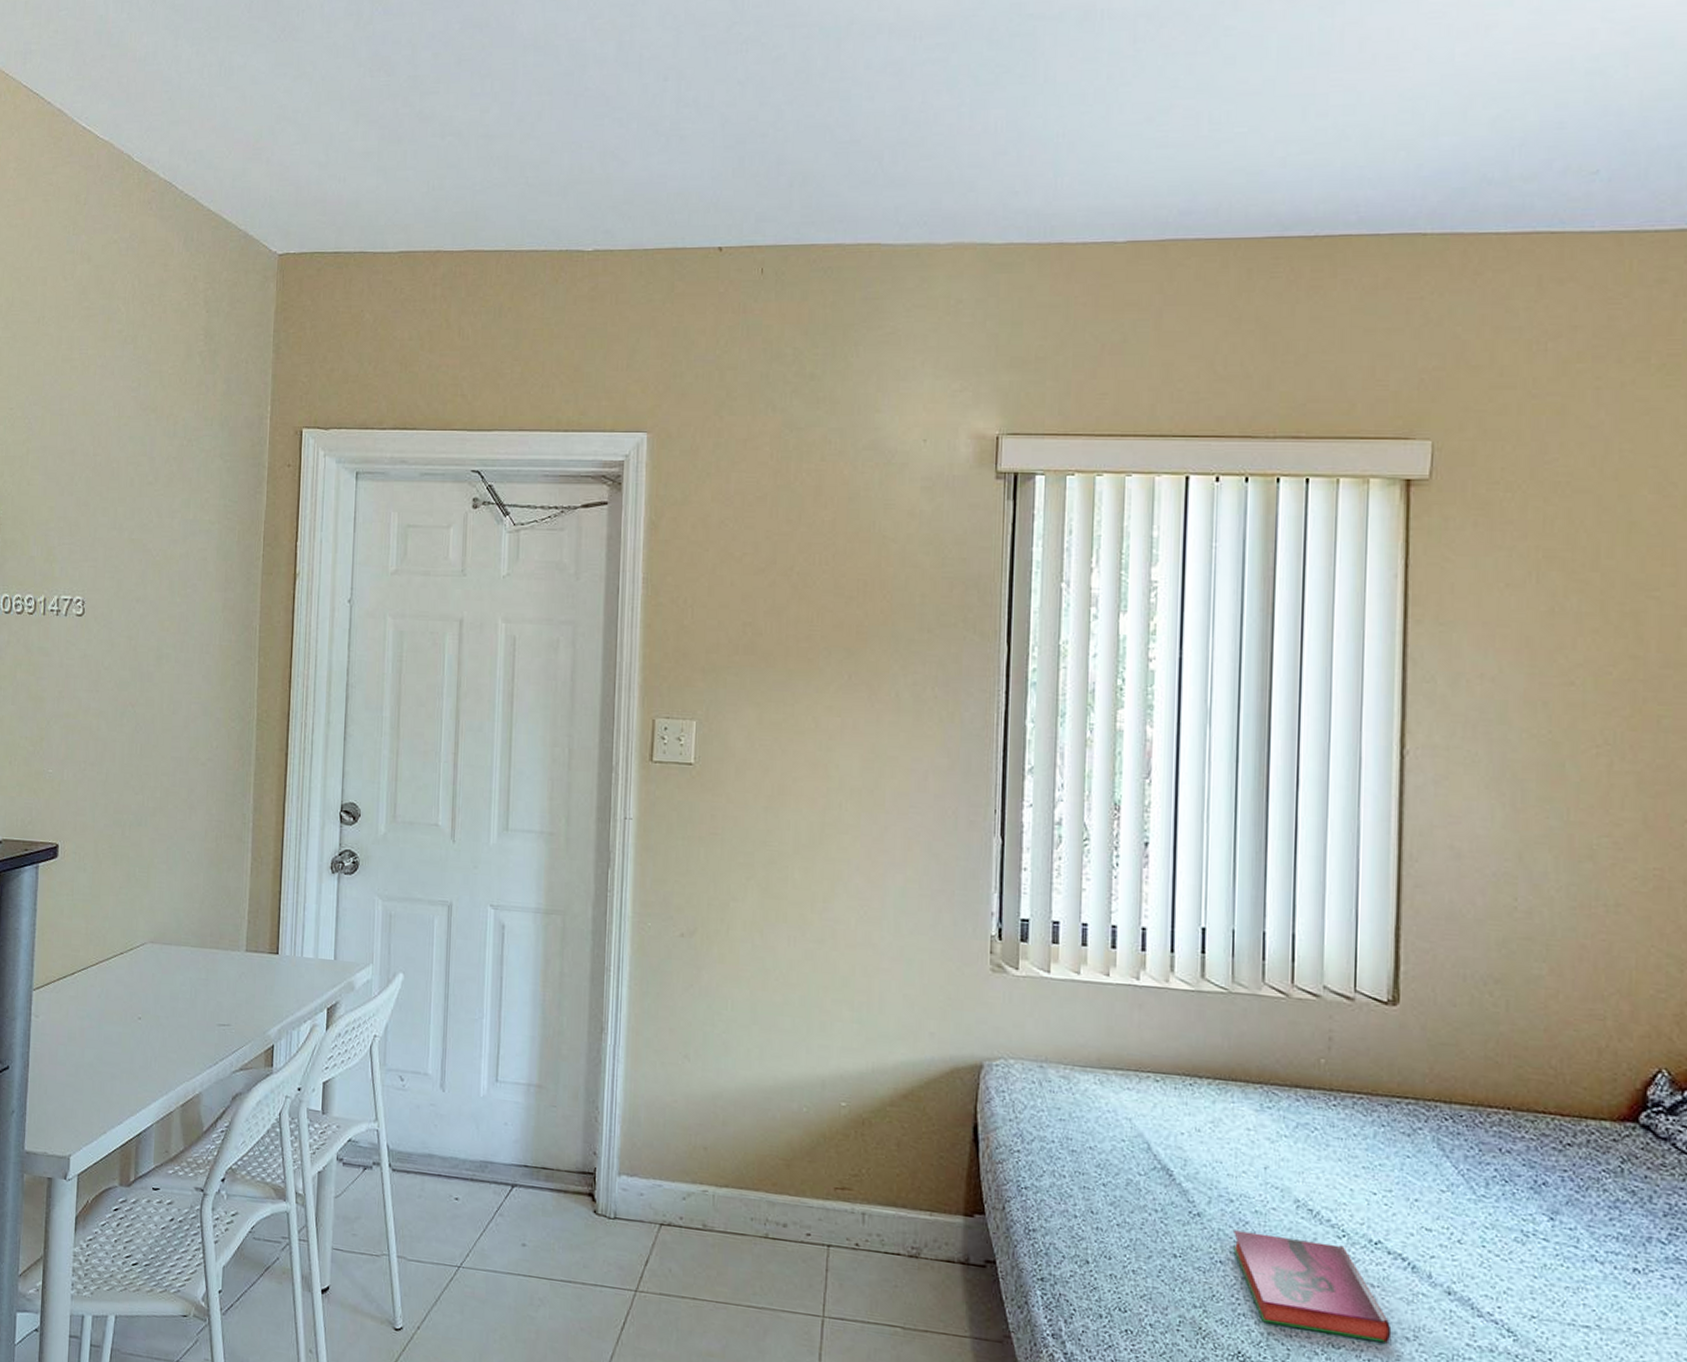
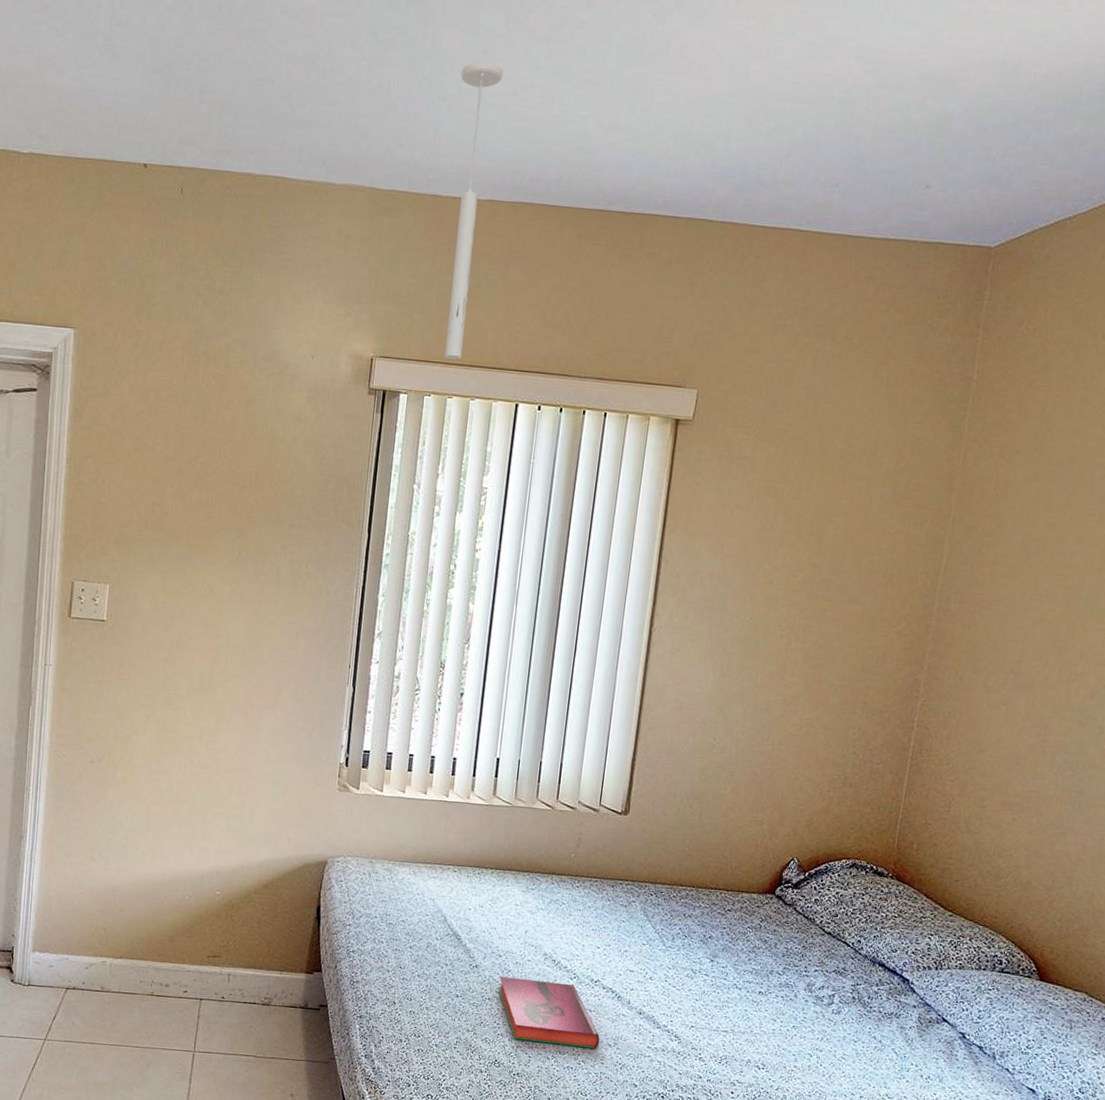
ceiling light: none [1082,88,1135,429] -> present [445,61,504,360]

